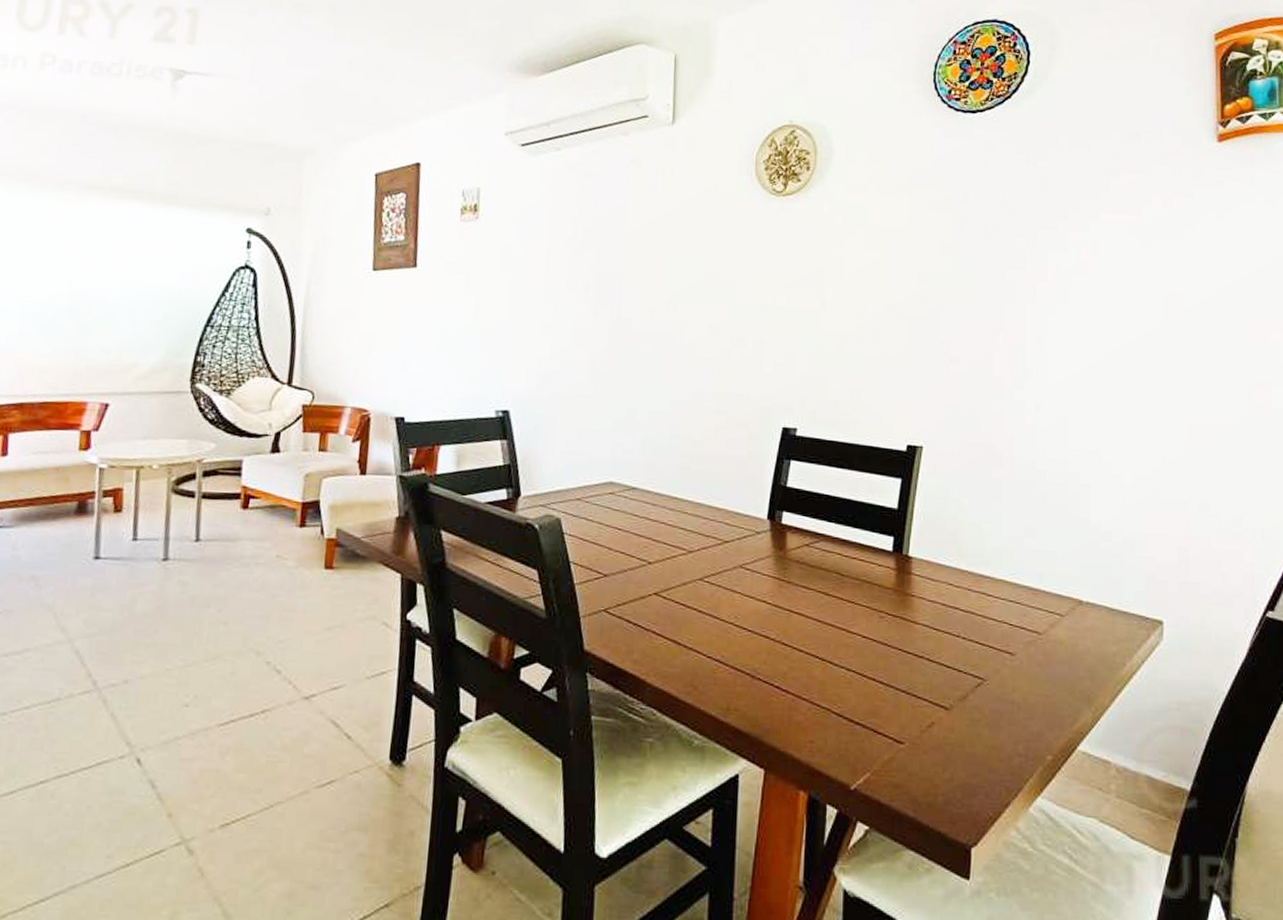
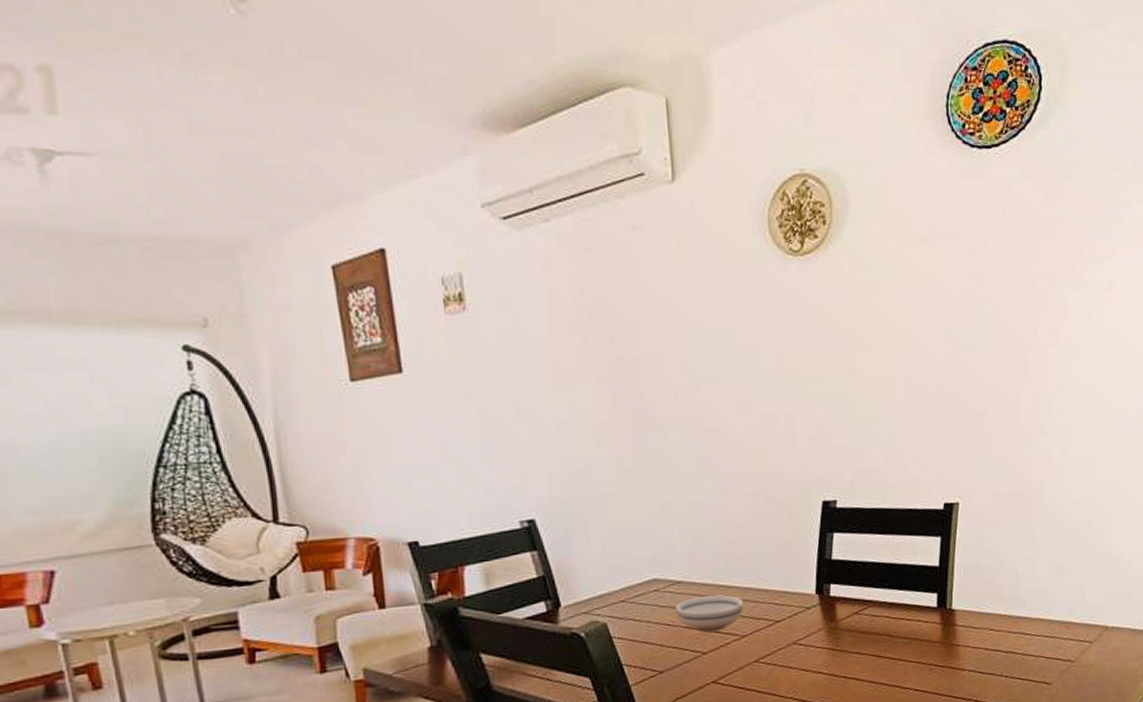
bowl: none [627,505,693,543] -> present [676,595,743,633]

